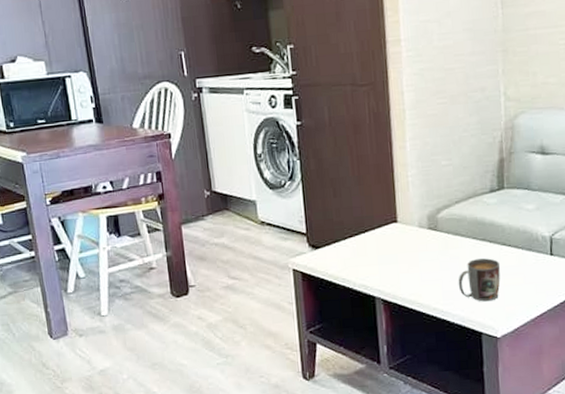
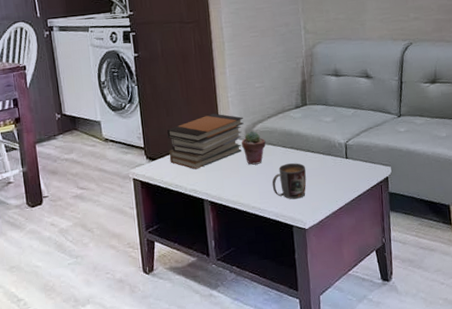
book stack: none [333,195,426,262] -> present [166,113,244,170]
potted succulent: none [423,218,453,259] -> present [241,131,266,165]

